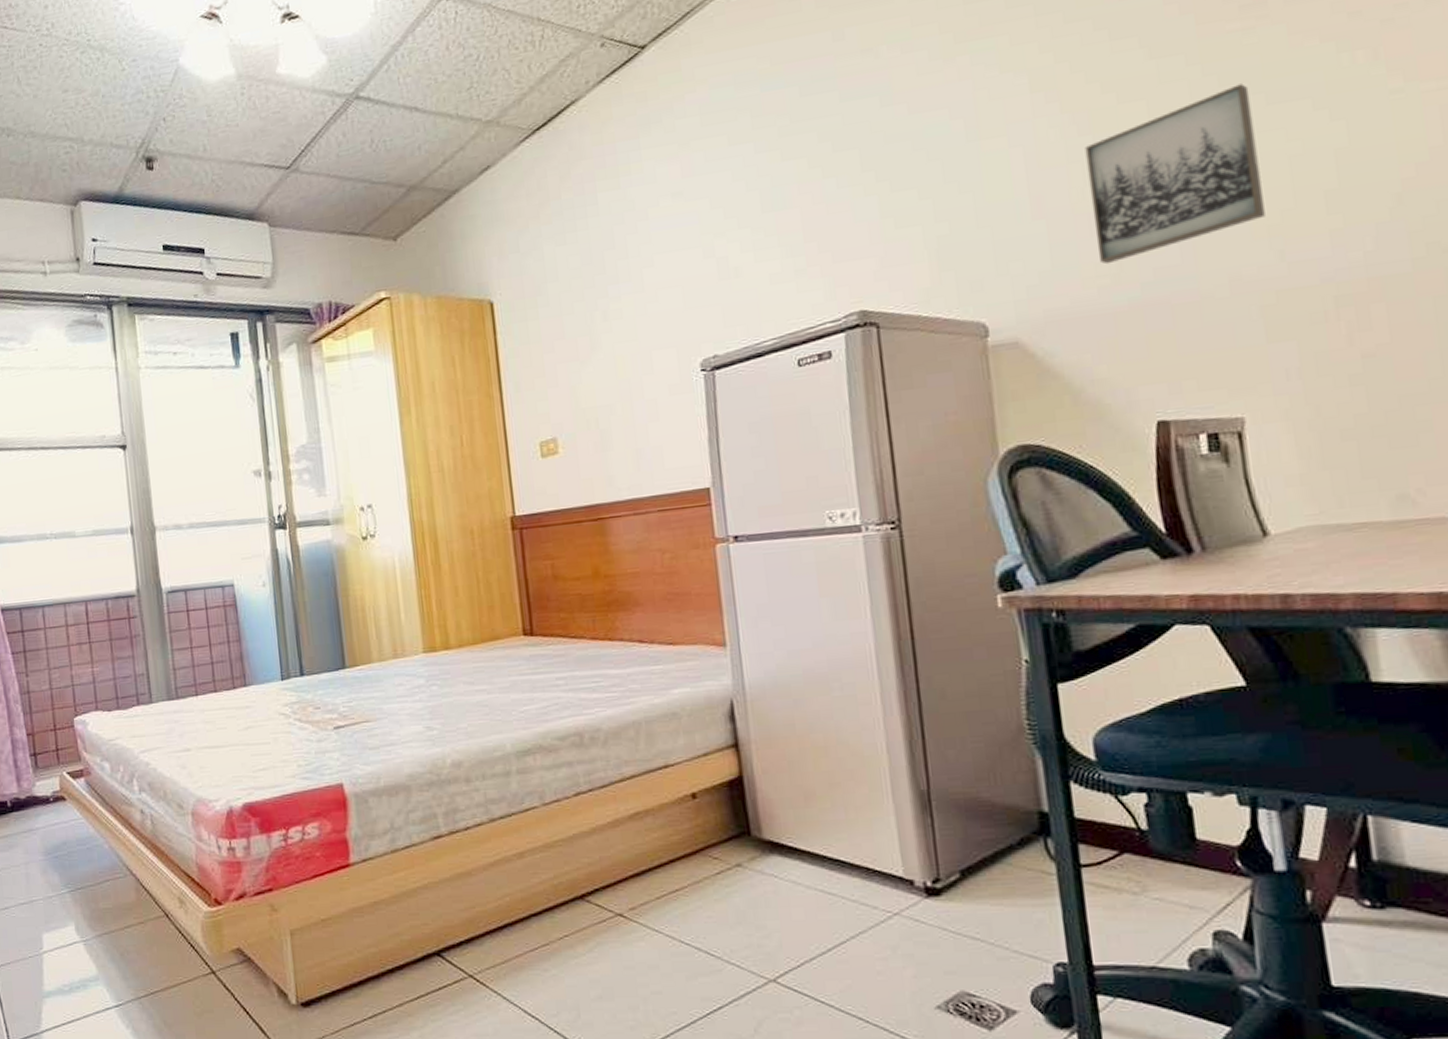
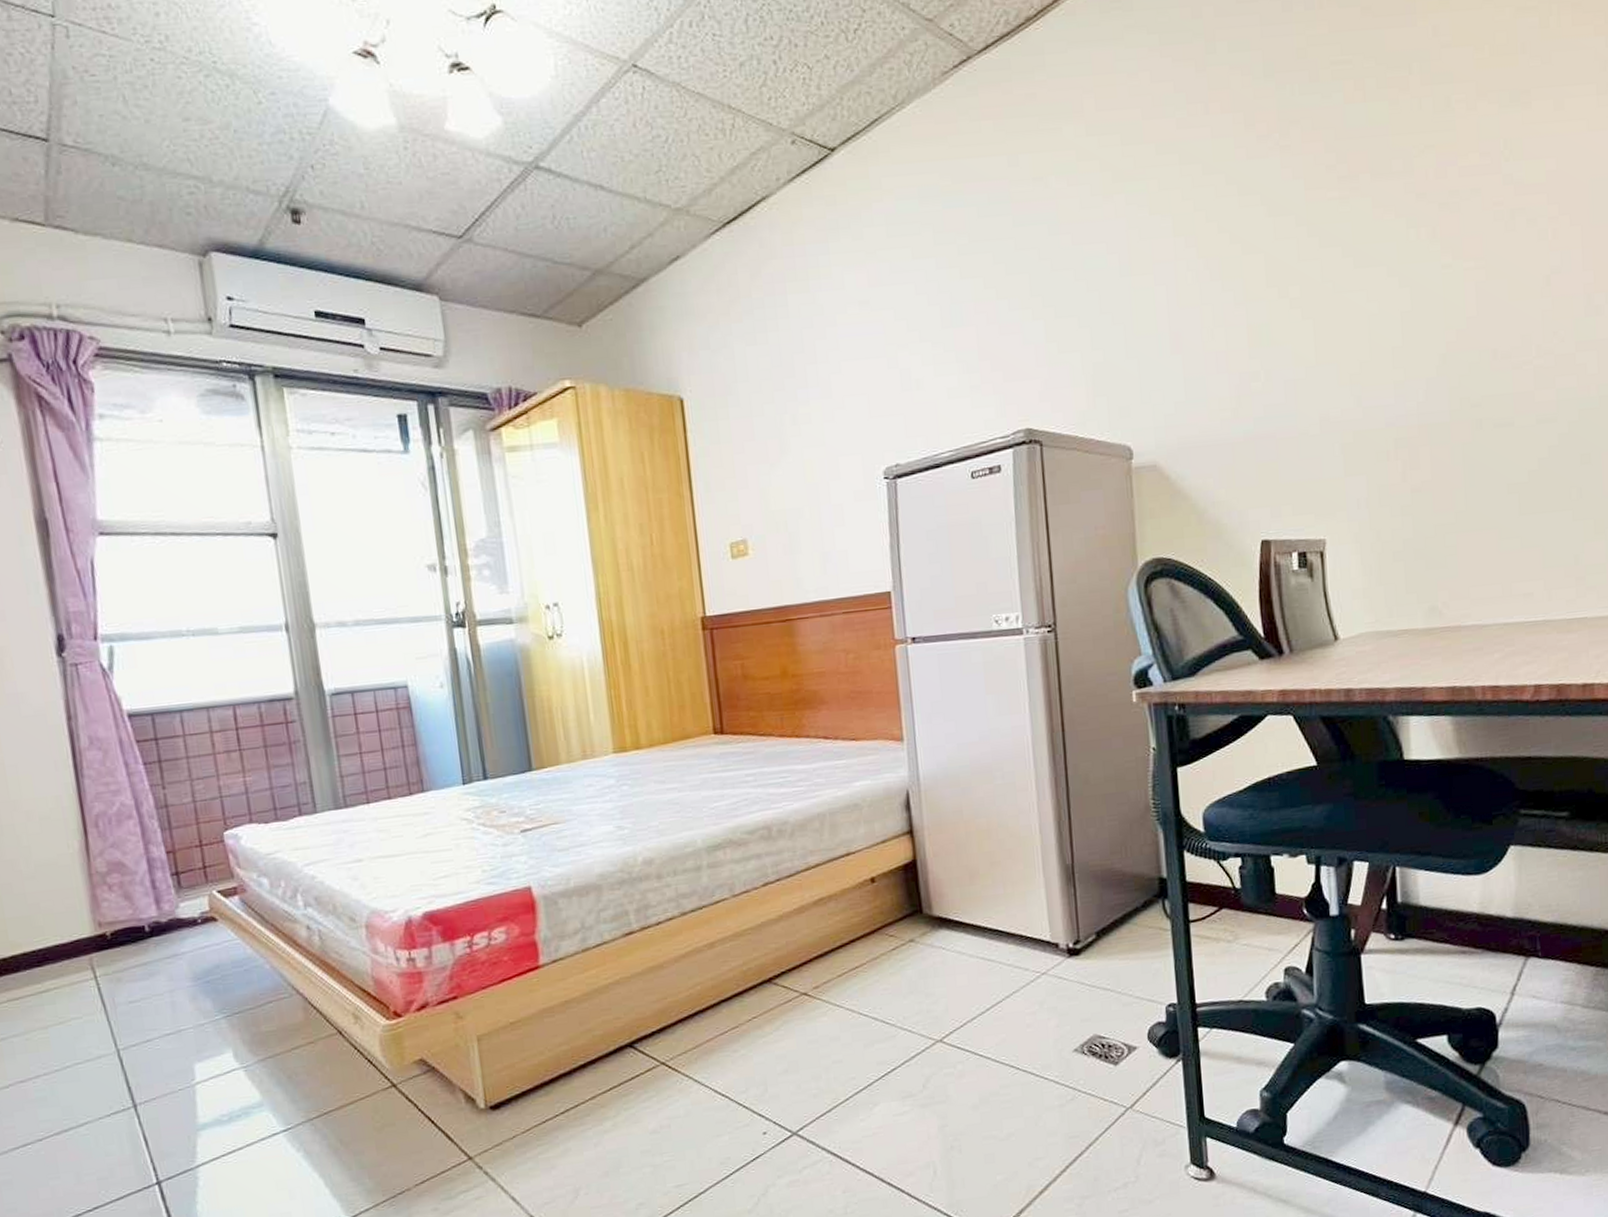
wall art: present [1085,84,1265,265] -> none [1215,247,1349,399]

